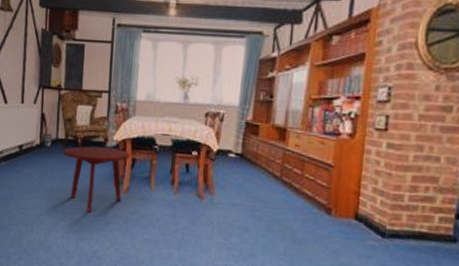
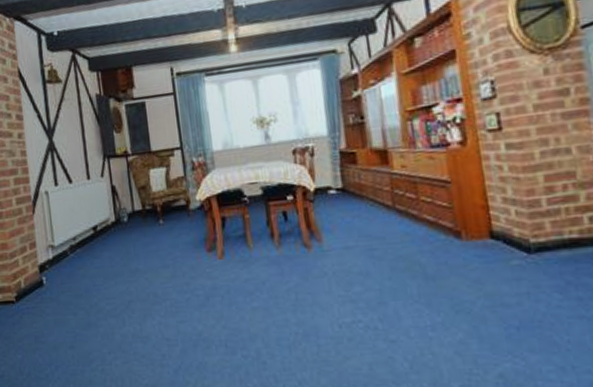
side table: present [64,146,130,214] -> none [143,209,218,290]

